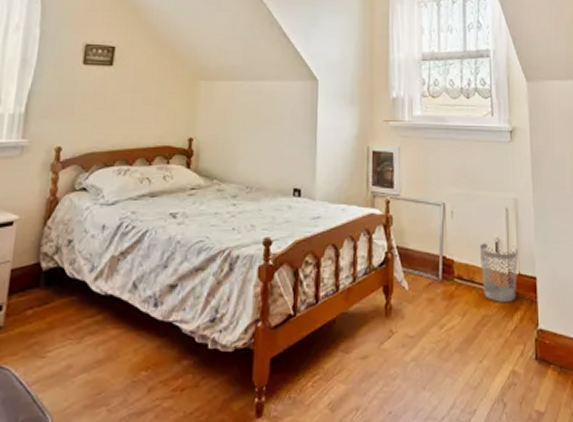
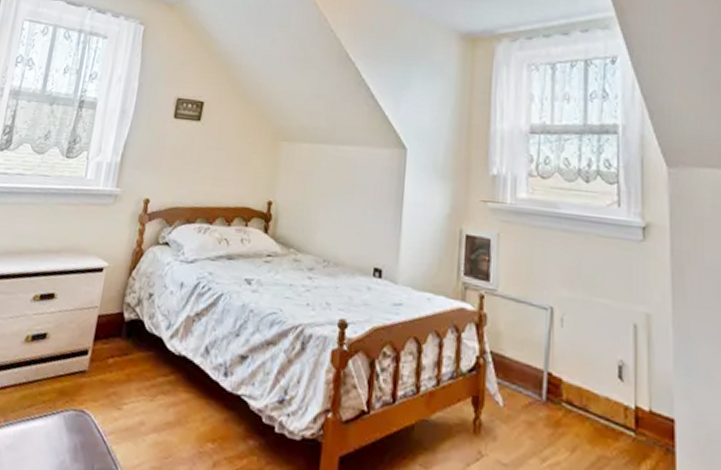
wastebasket: present [479,243,518,302] -> none [596,364,650,446]

